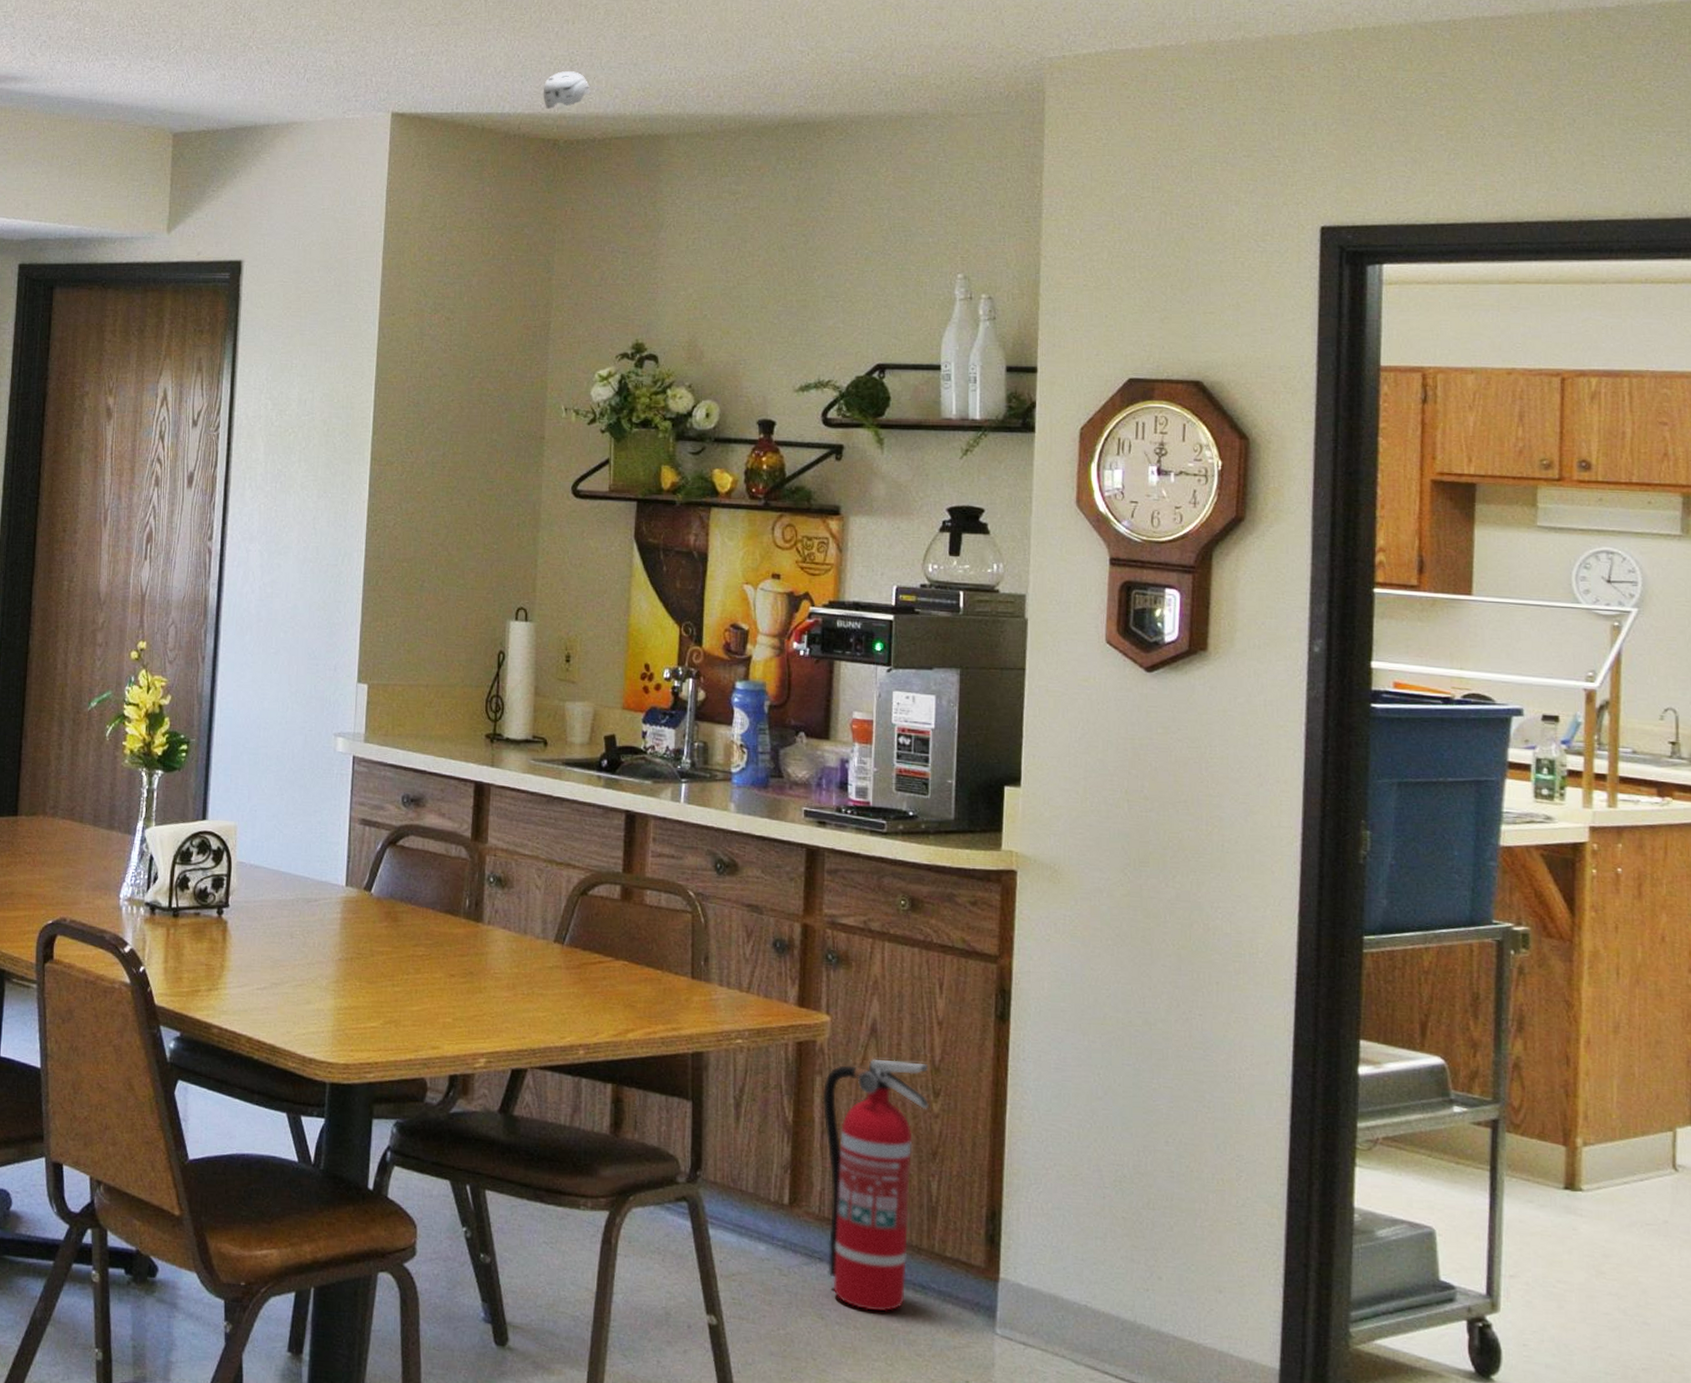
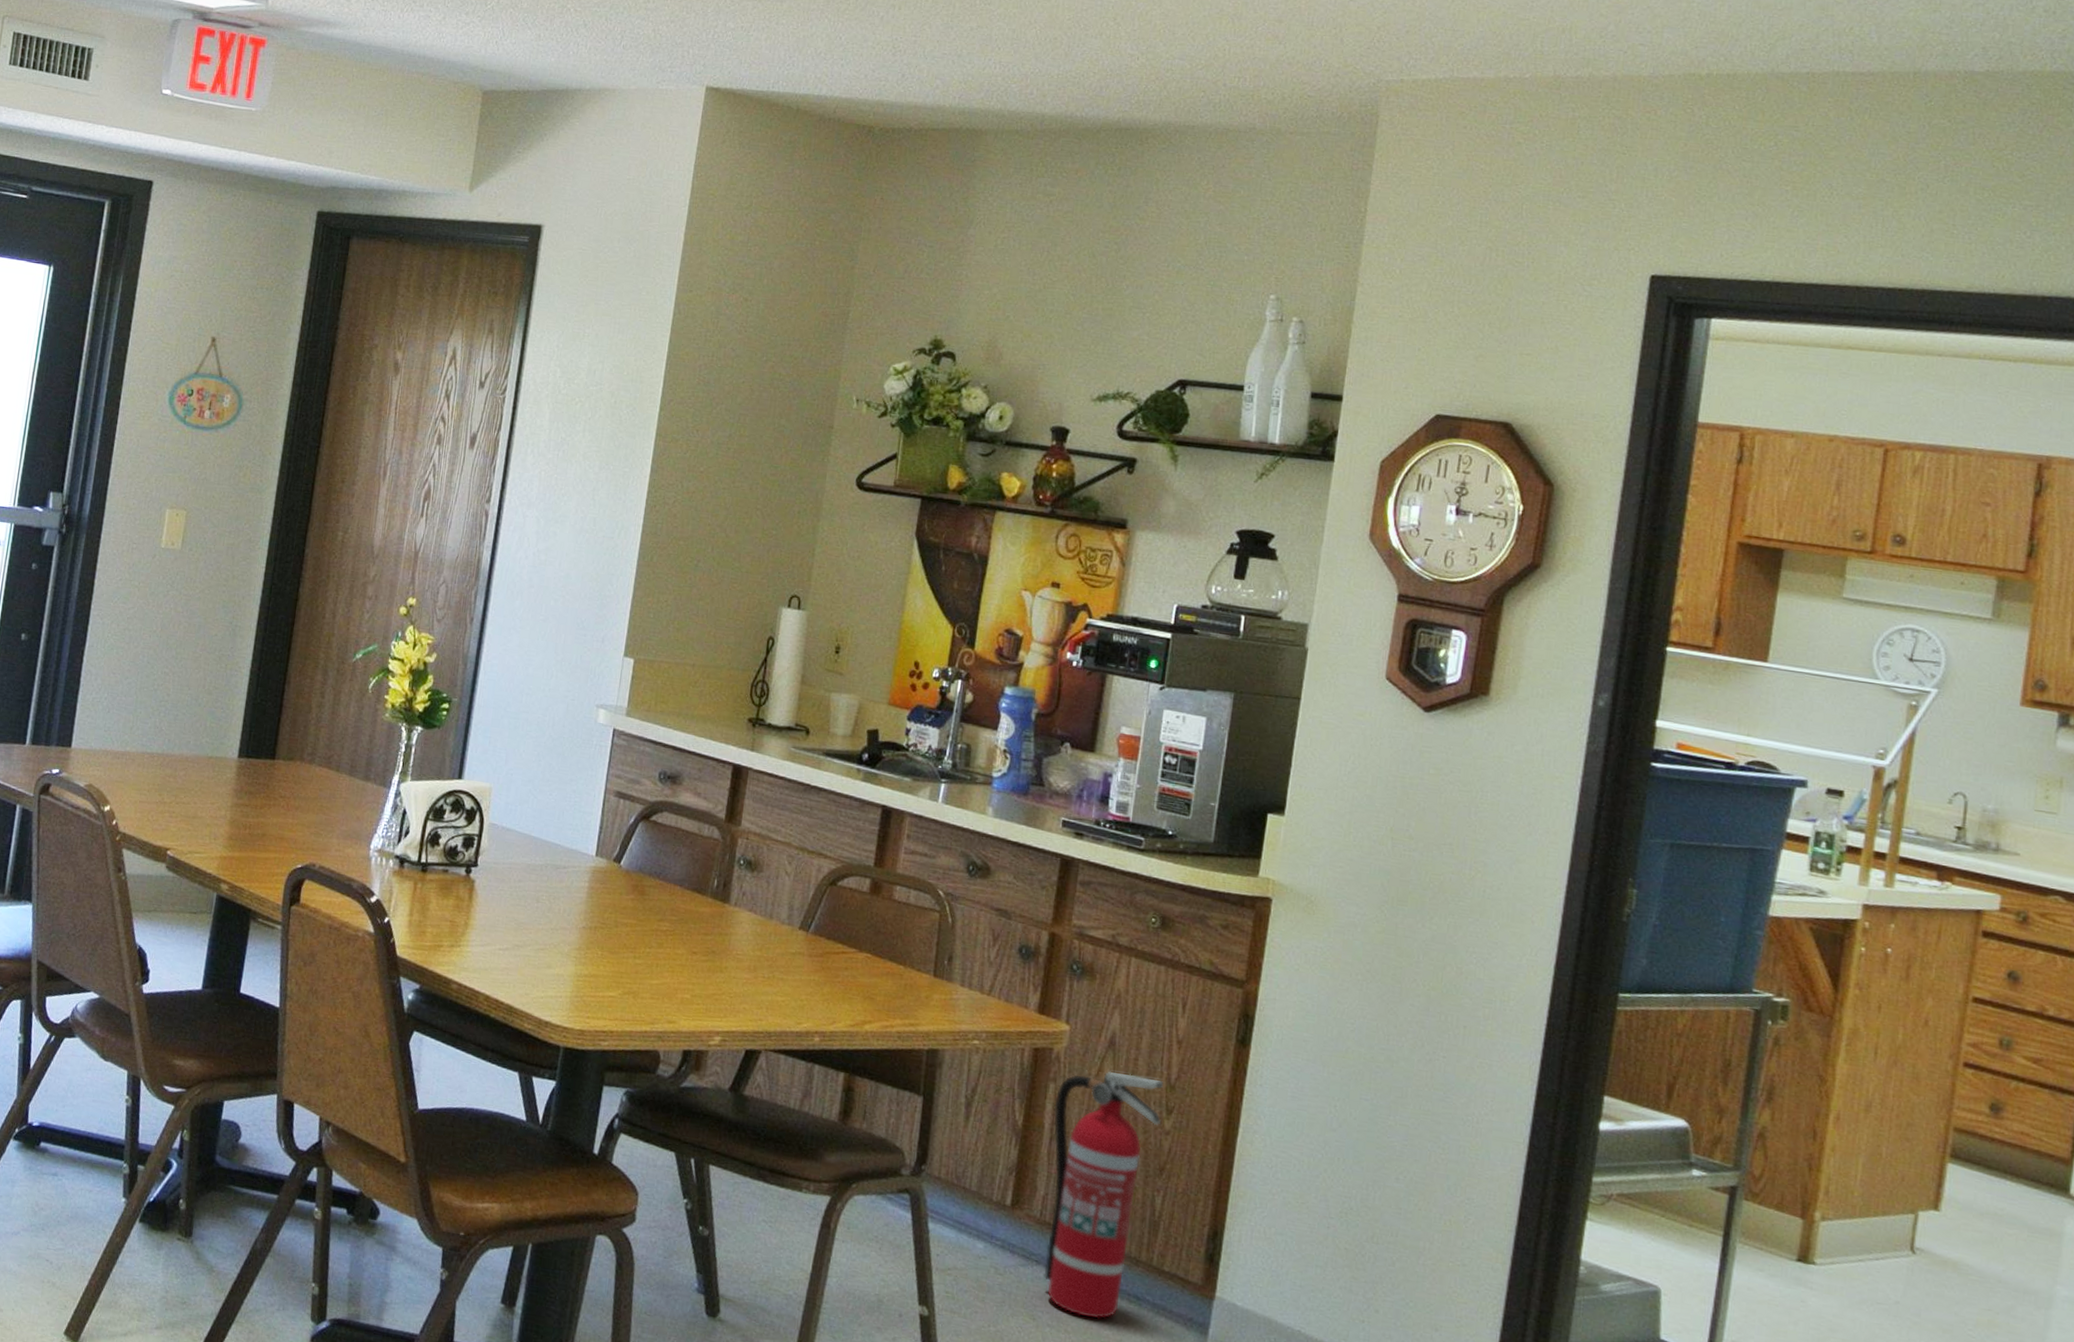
smoke detector: present [543,71,591,110] -> none [862,57,911,95]

